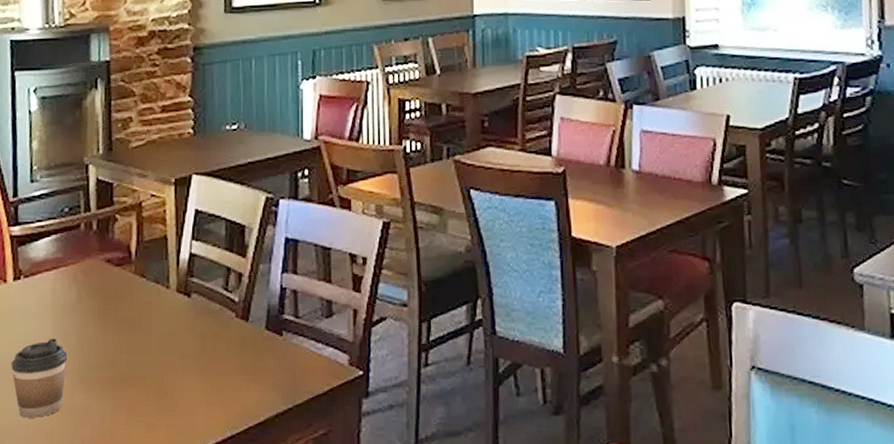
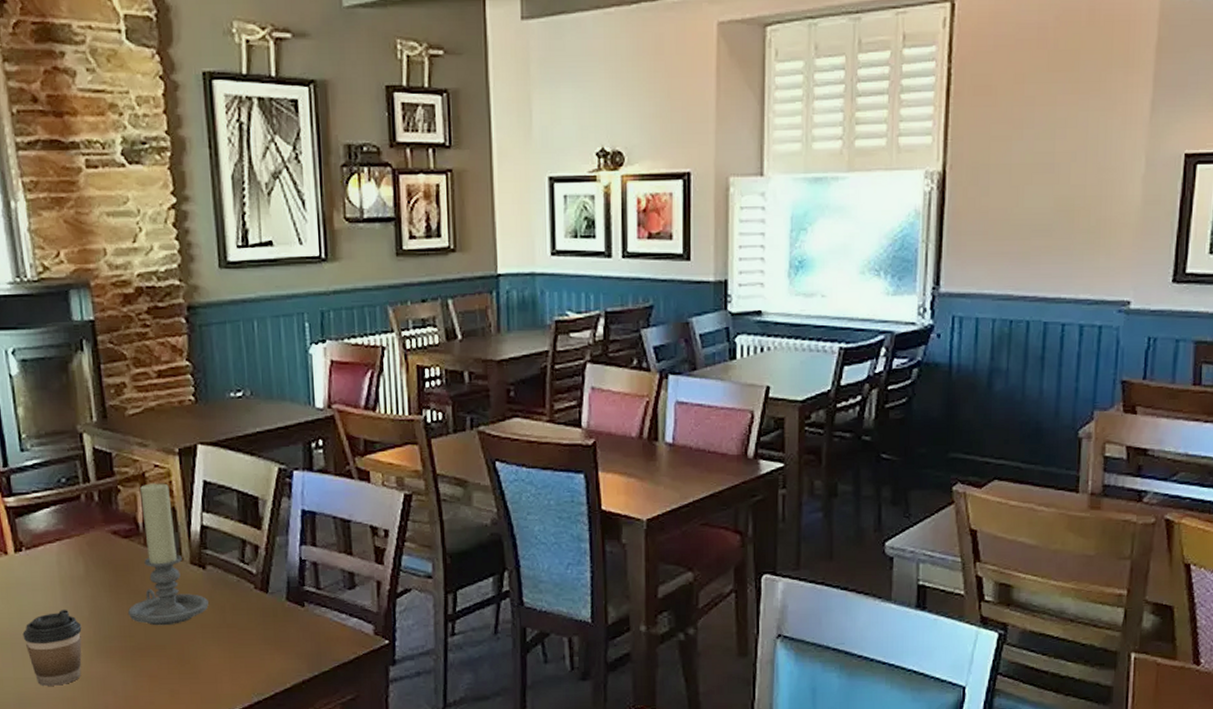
candle holder: none [112,211,191,355] -> present [127,482,209,626]

